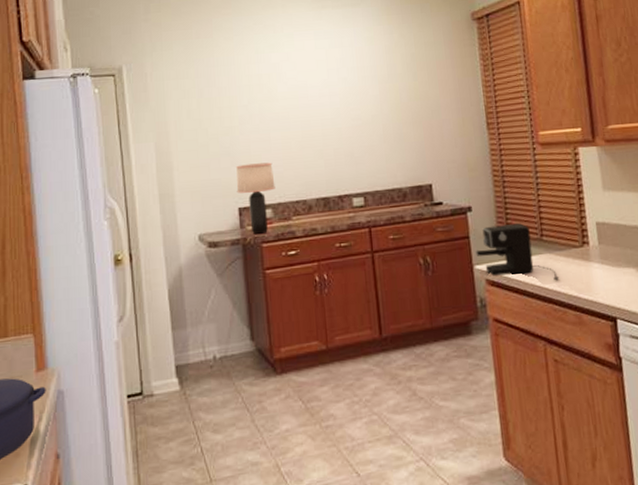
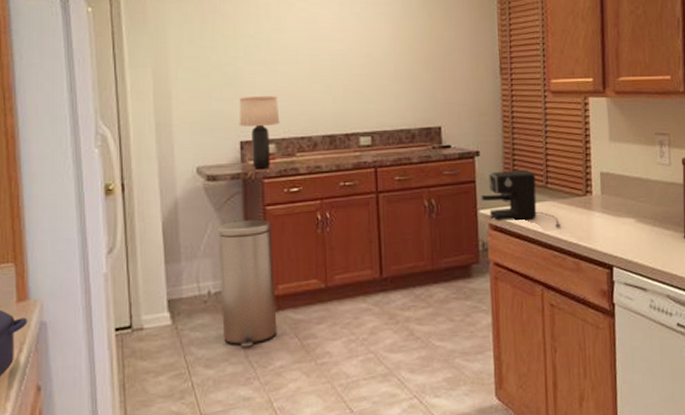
pedal bin: none [220,283,282,411] -> present [217,219,277,347]

